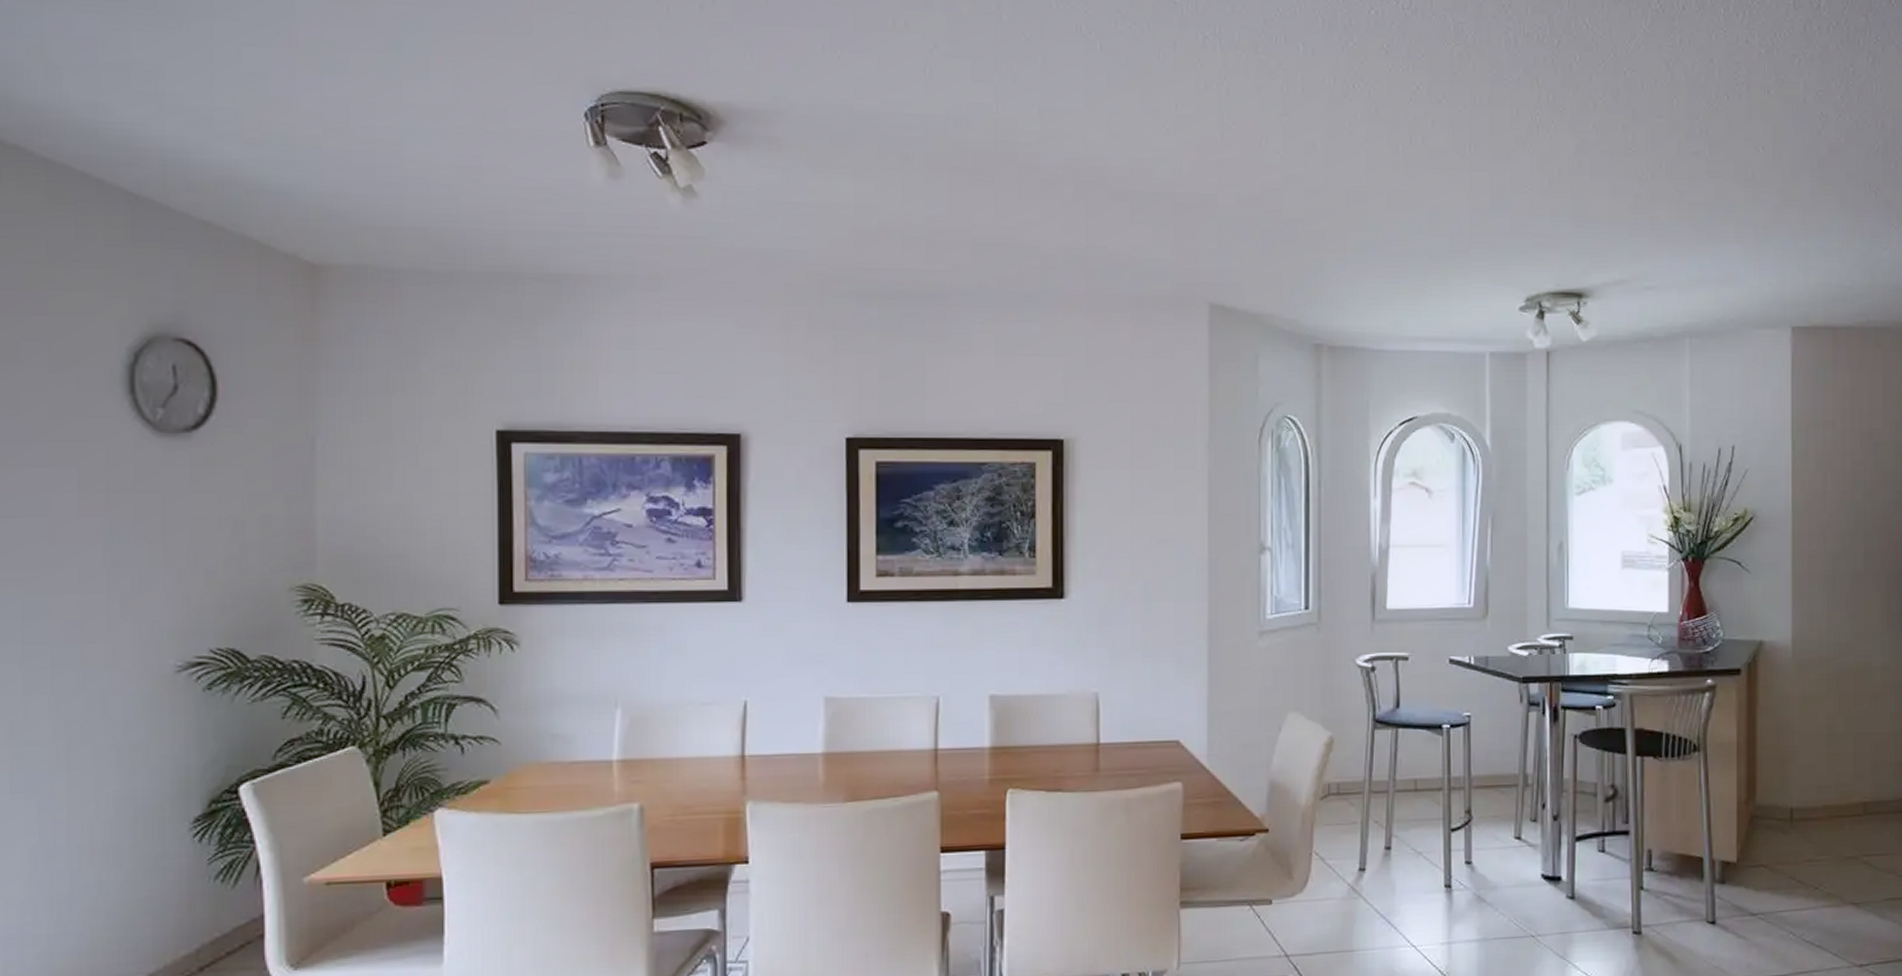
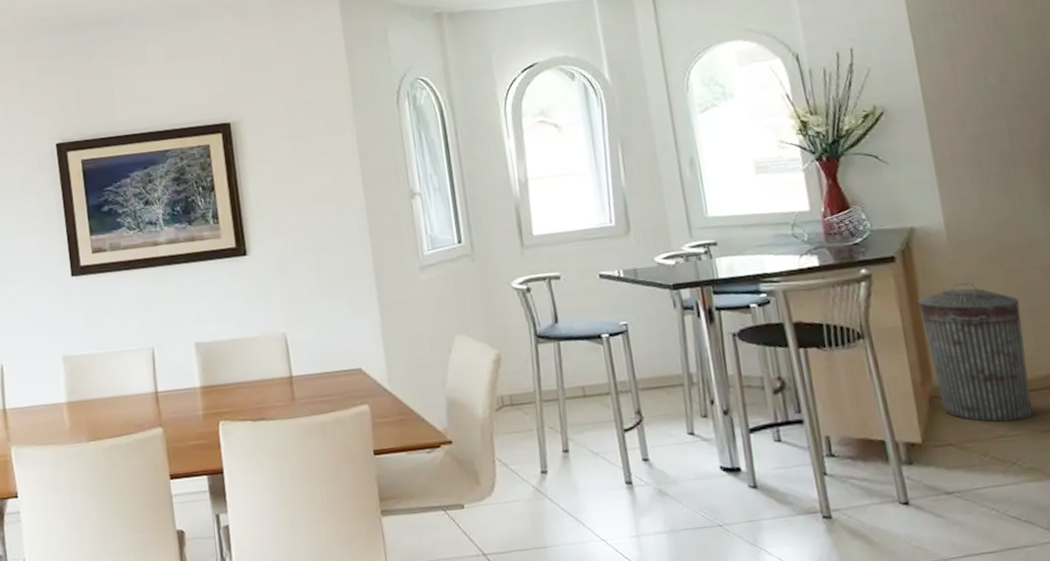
trash can: none [1755,702,1846,847] -> present [917,283,1033,423]

